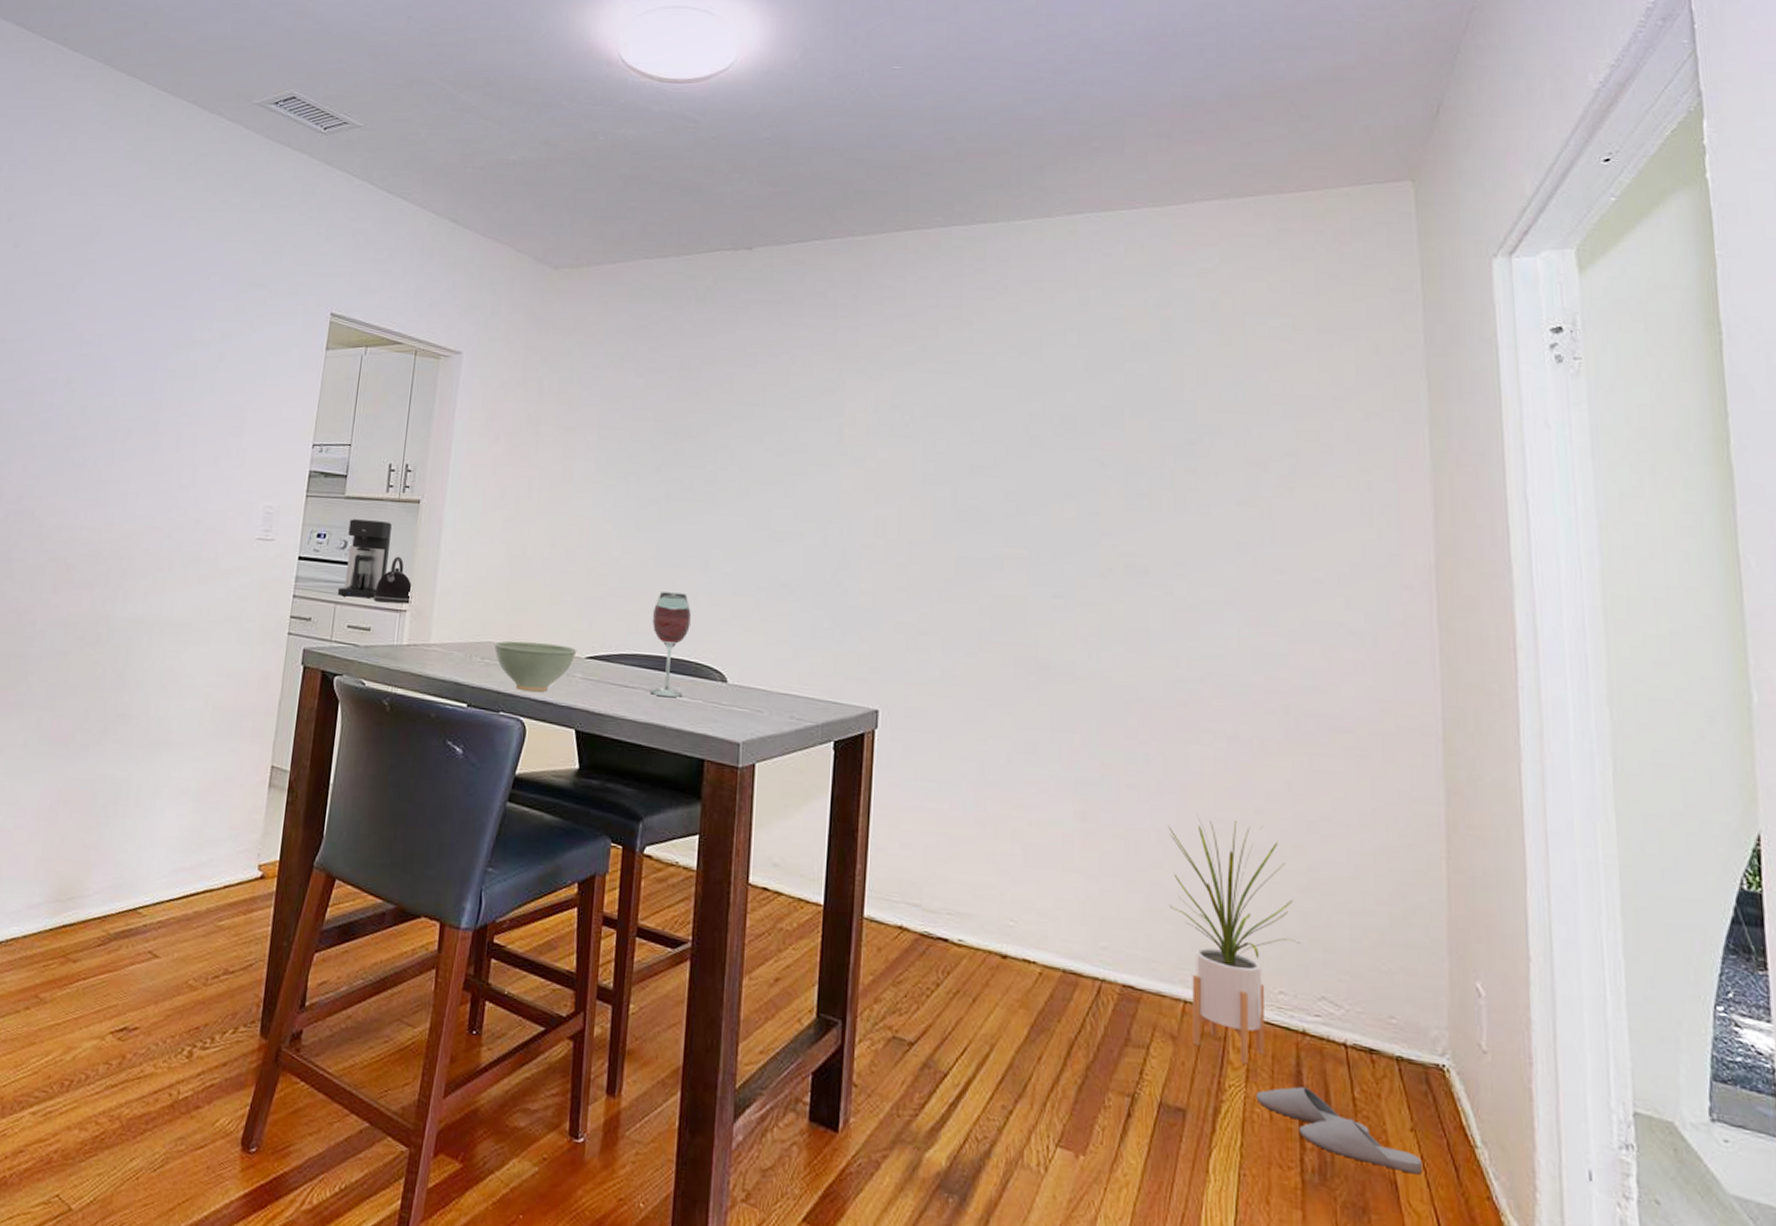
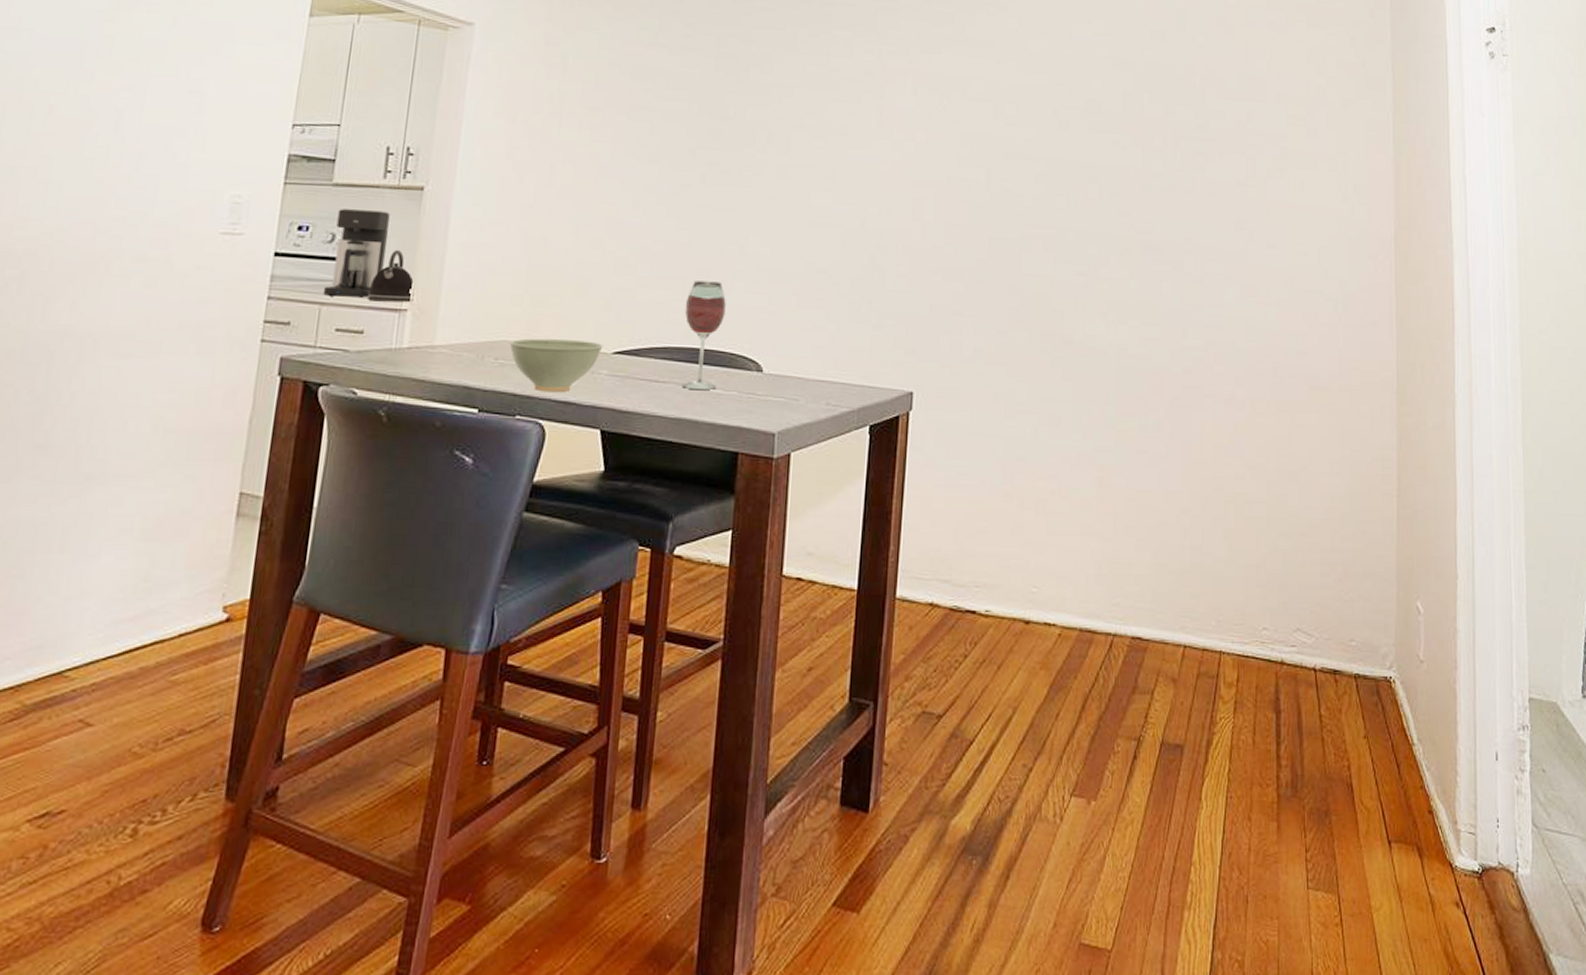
house plant: present [1168,815,1301,1065] -> none [1173,473,1281,697]
slippers: present [1256,1086,1423,1175] -> none [1242,712,1373,775]

